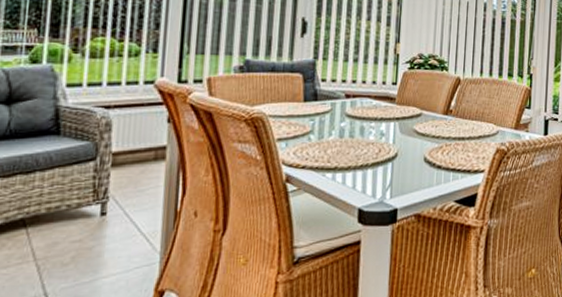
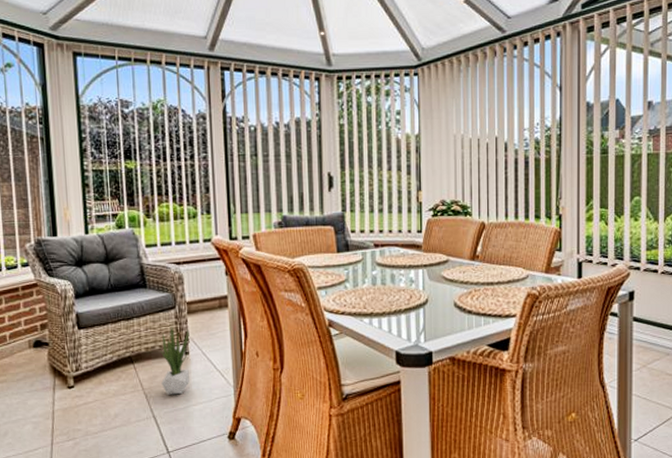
potted plant: none [62,182,111,266] -> present [161,327,190,395]

